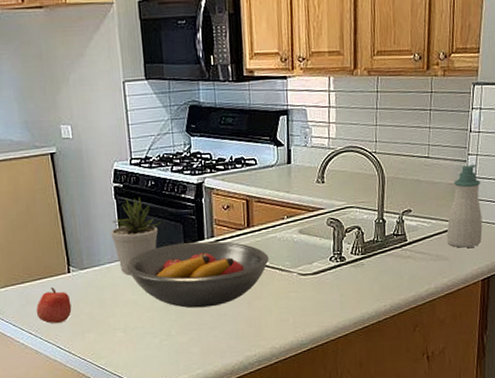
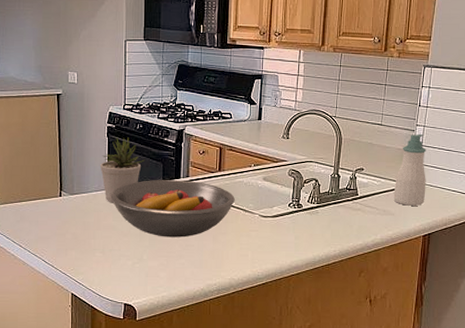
apple: present [36,288,72,324] -> none [28,208,59,239]

